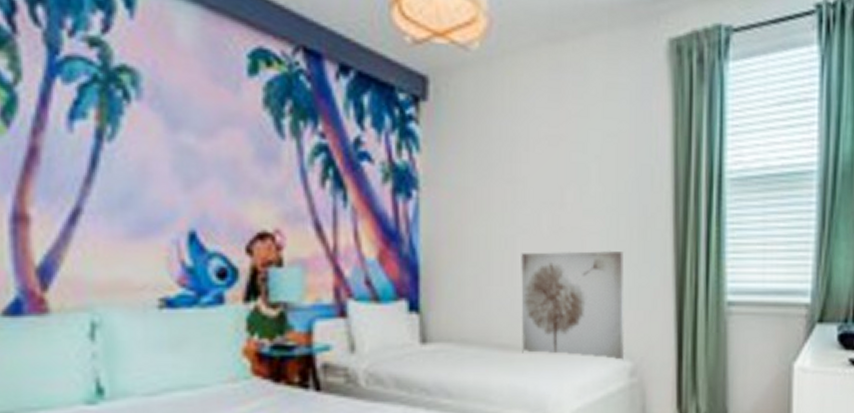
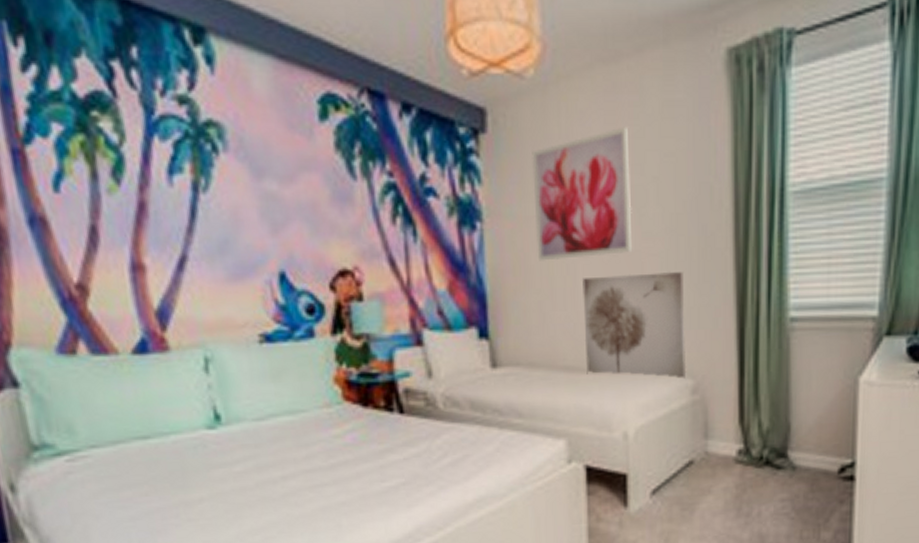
wall art: none [474,104,574,234] -> present [532,126,632,261]

